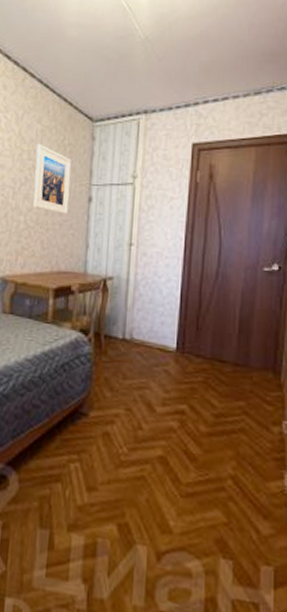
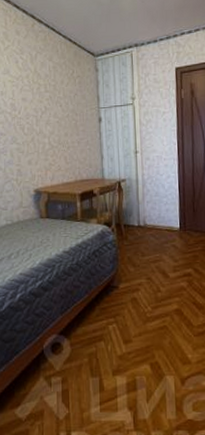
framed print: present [33,143,71,215] -> none [51,78,83,134]

